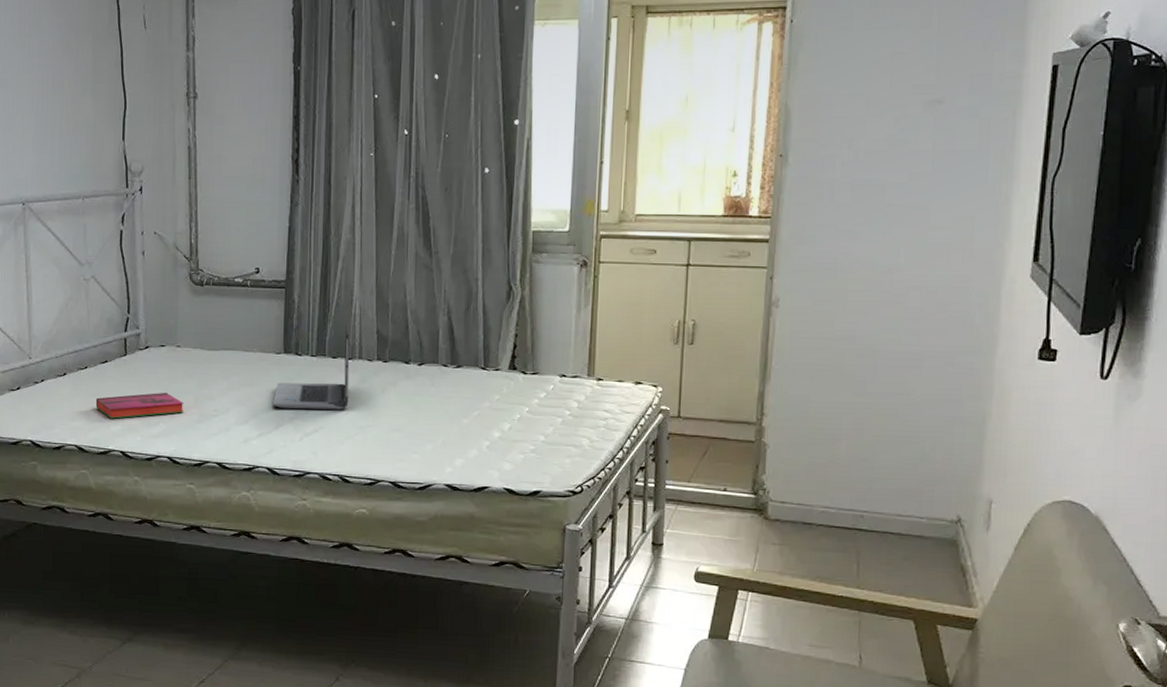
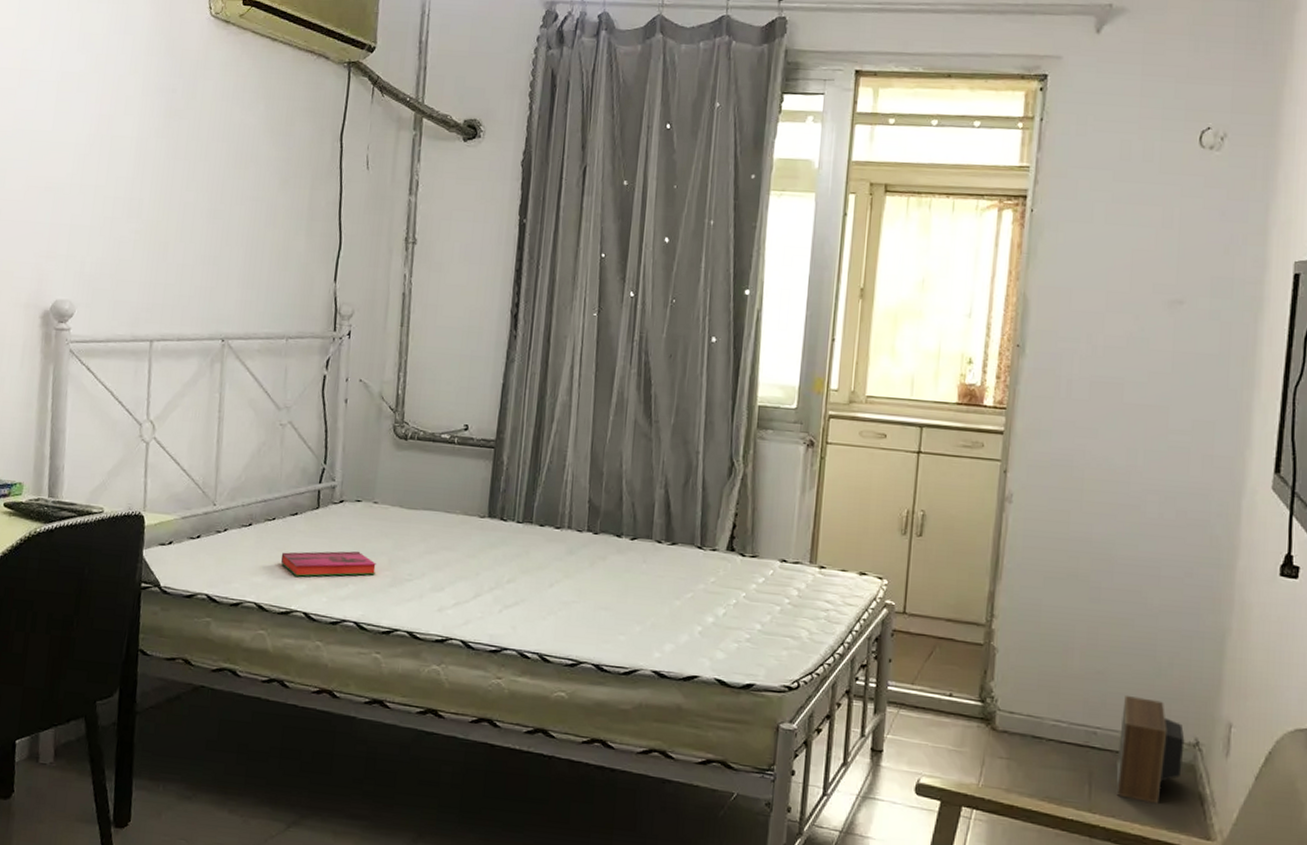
laptop computer: present [273,319,350,411] -> none [472,486,560,583]
speaker: none [882,479,947,578] -> present [1116,695,1185,805]

